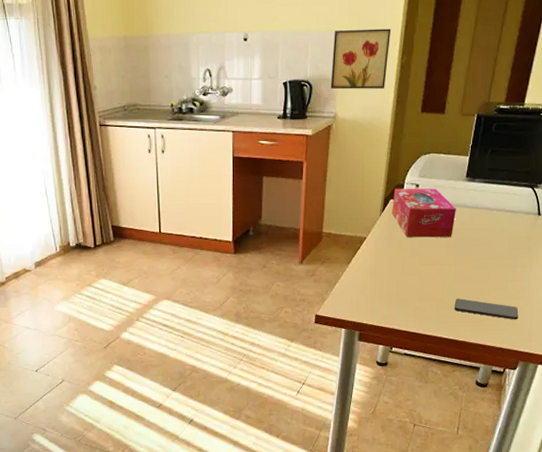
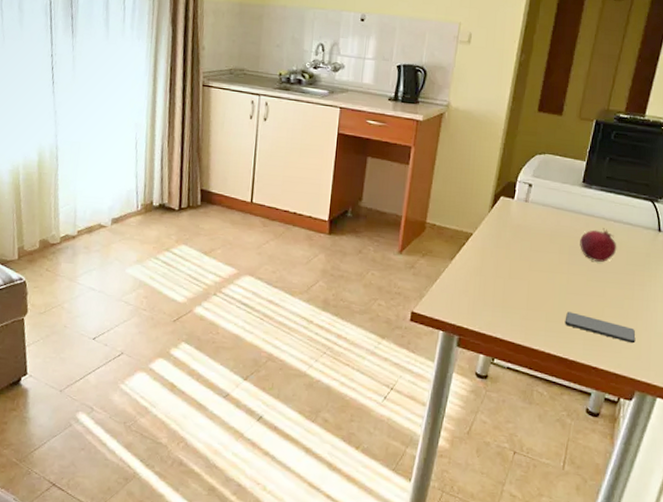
wall art: present [330,28,392,90] -> none [445,22,511,84]
tissue box: present [392,188,456,238] -> none [502,185,571,244]
fruit: none [465,218,500,250] -> present [580,228,617,262]

